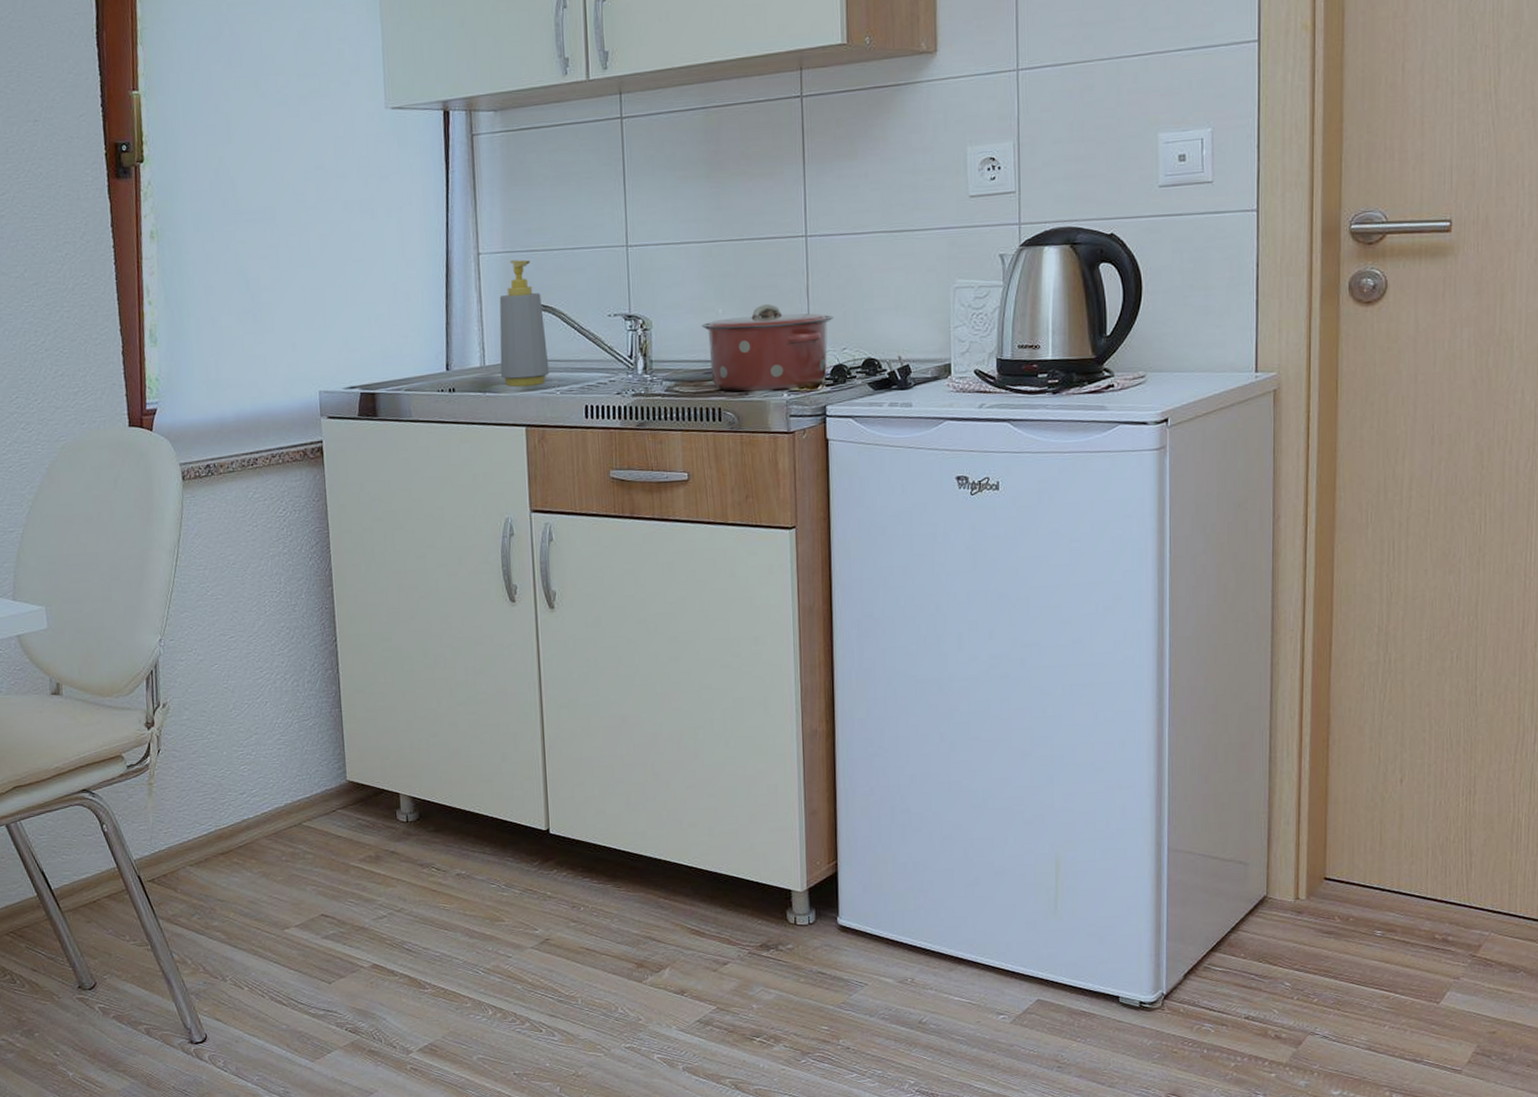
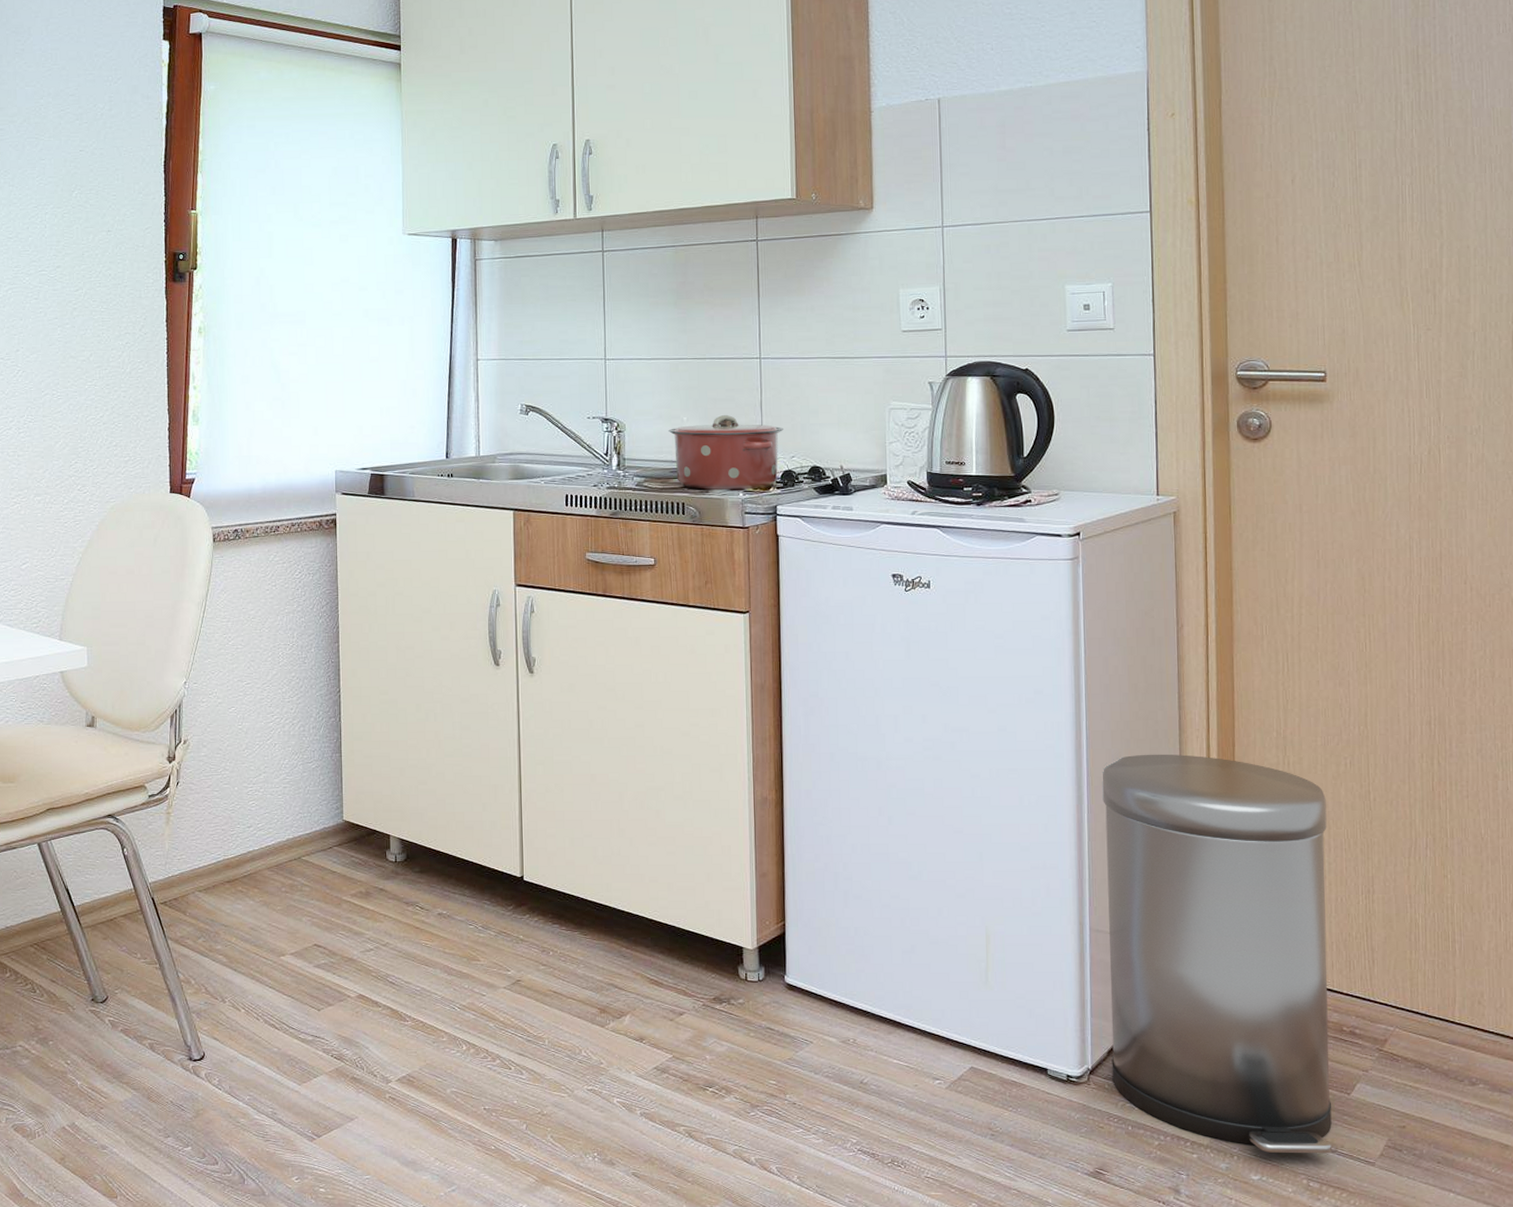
soap bottle: present [499,259,550,388] -> none [492,366,536,476]
pedal bin: none [1185,658,1429,1067] -> present [1102,754,1333,1154]

